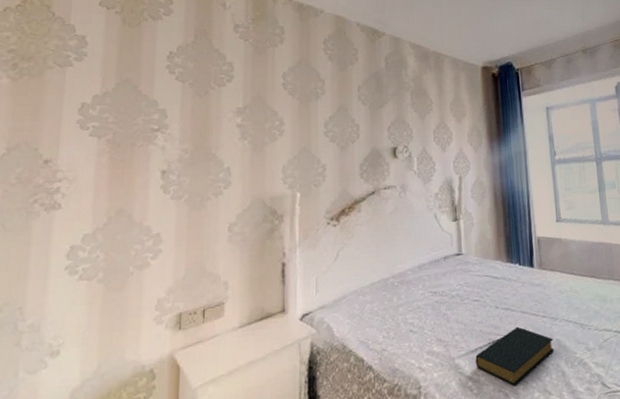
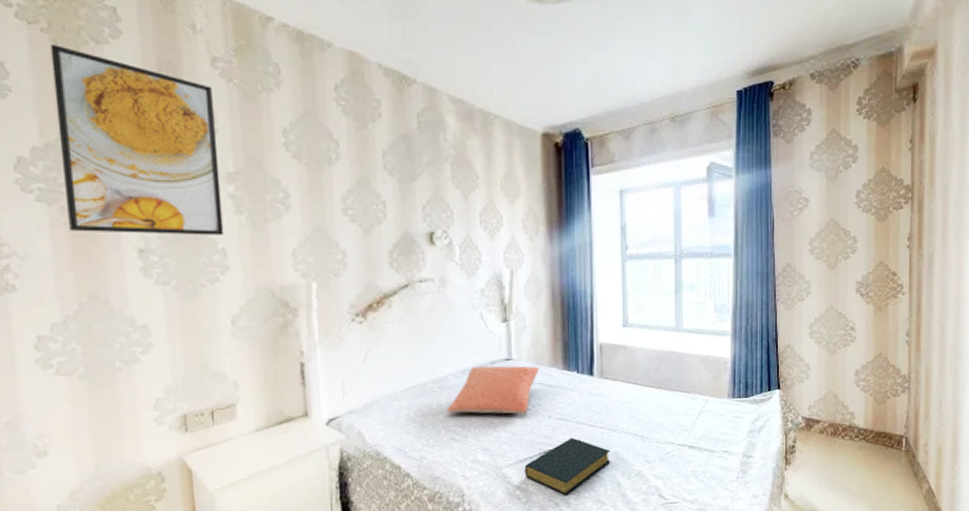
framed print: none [111,22,233,159] -> present [50,45,224,236]
pillow: none [404,260,486,306] -> present [445,365,539,414]

